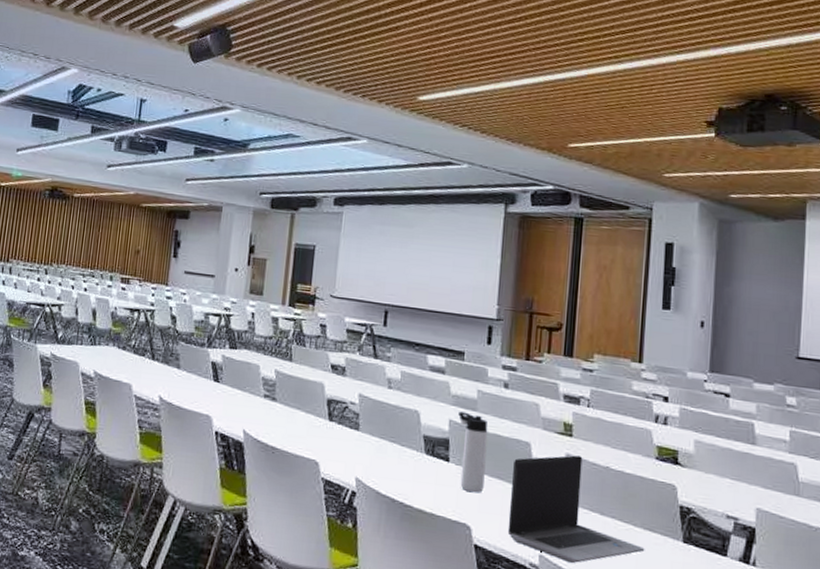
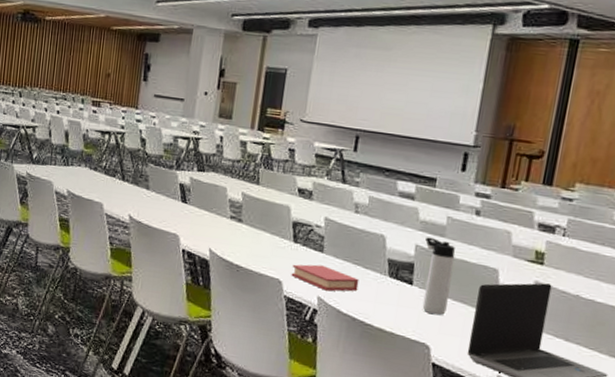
book: none [328,443,396,472] -> present [291,264,359,291]

